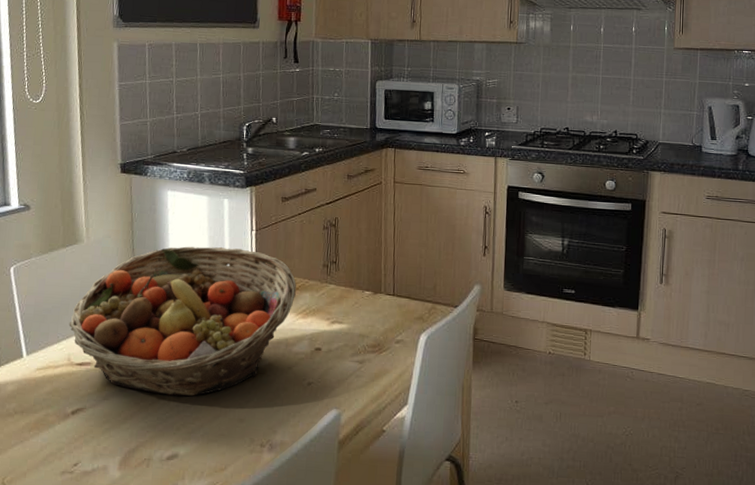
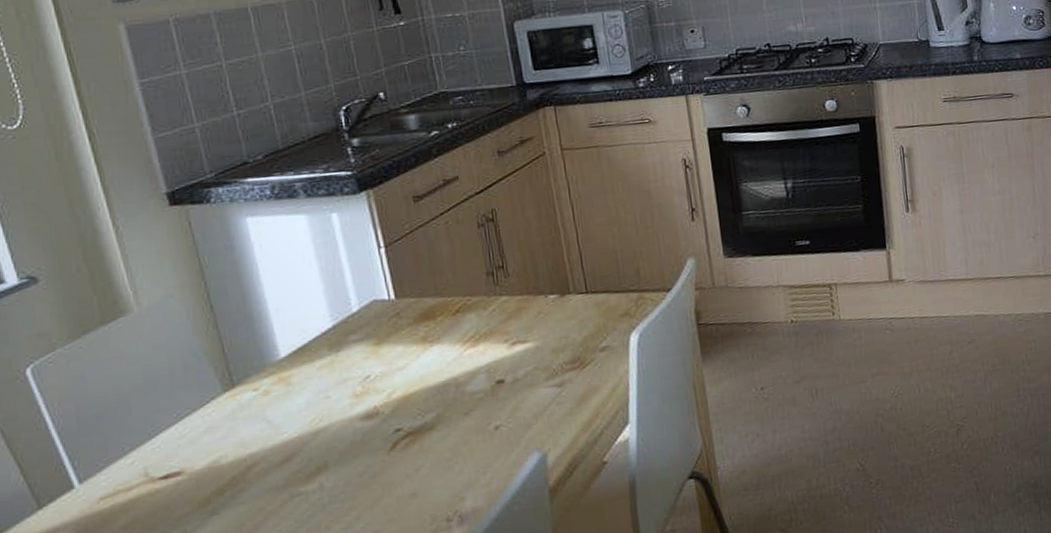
fruit basket: present [69,246,297,397] -> none [135,274,457,493]

